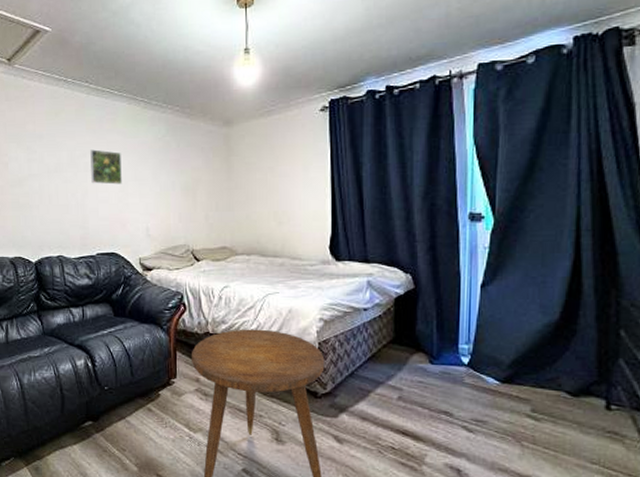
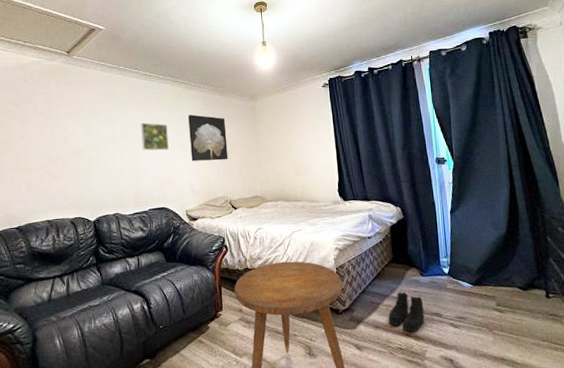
wall art: none [147,142,193,201] -> present [188,115,228,162]
boots: none [379,380,429,430] -> present [388,291,425,332]

